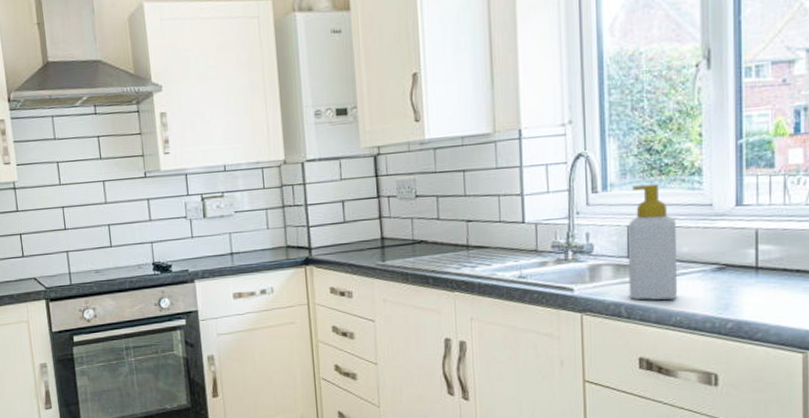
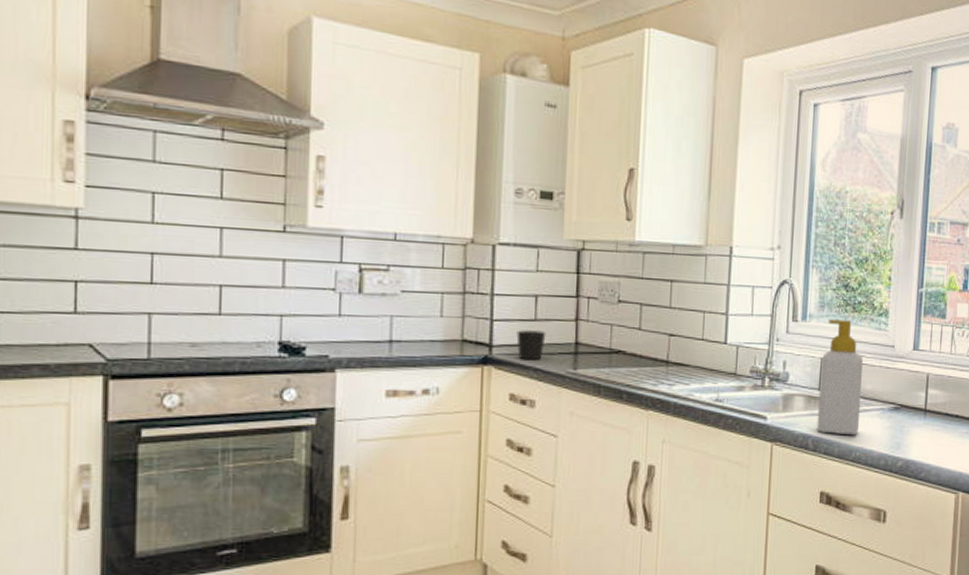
cup: none [330,231,355,258] -> present [516,330,546,361]

